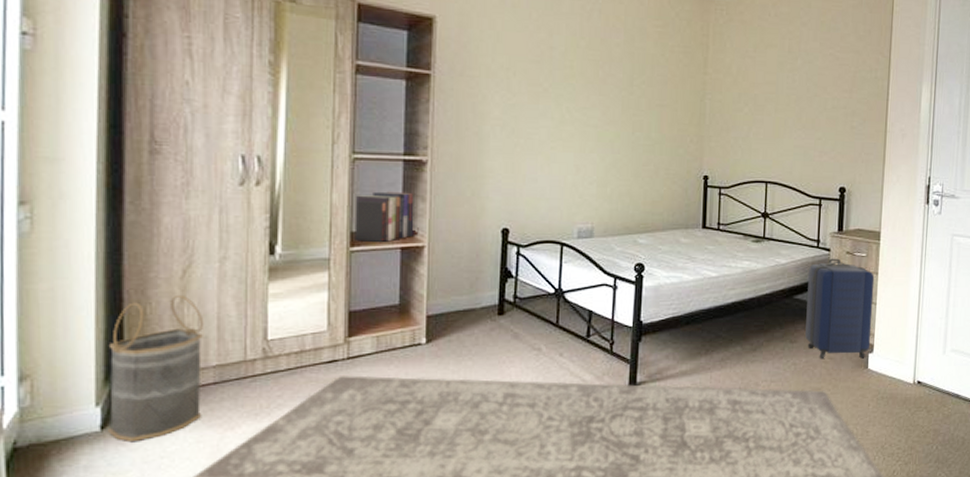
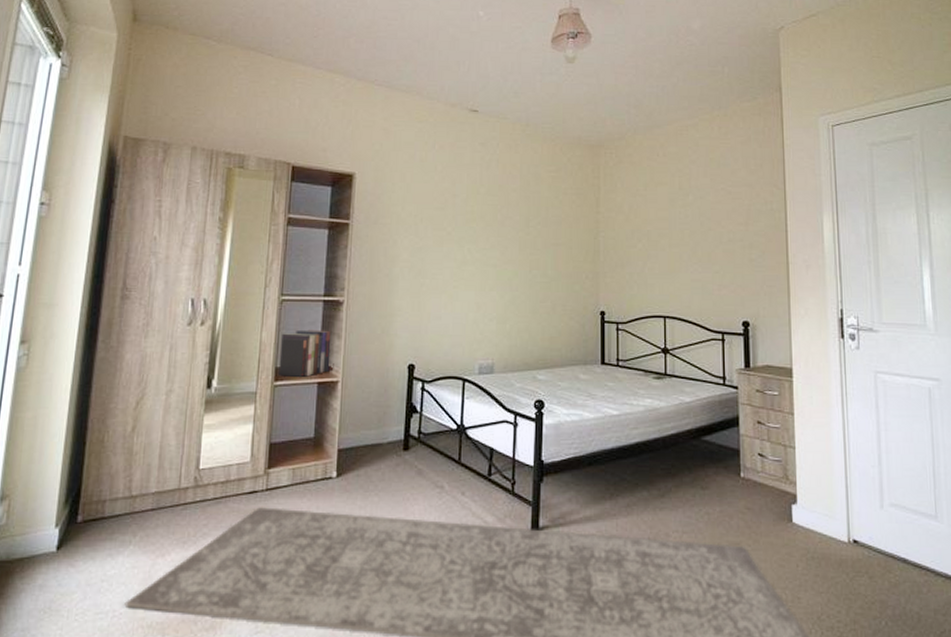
basket: present [108,294,204,443] -> none [62,424,149,564]
suitcase: present [805,258,875,360] -> none [716,396,793,510]

